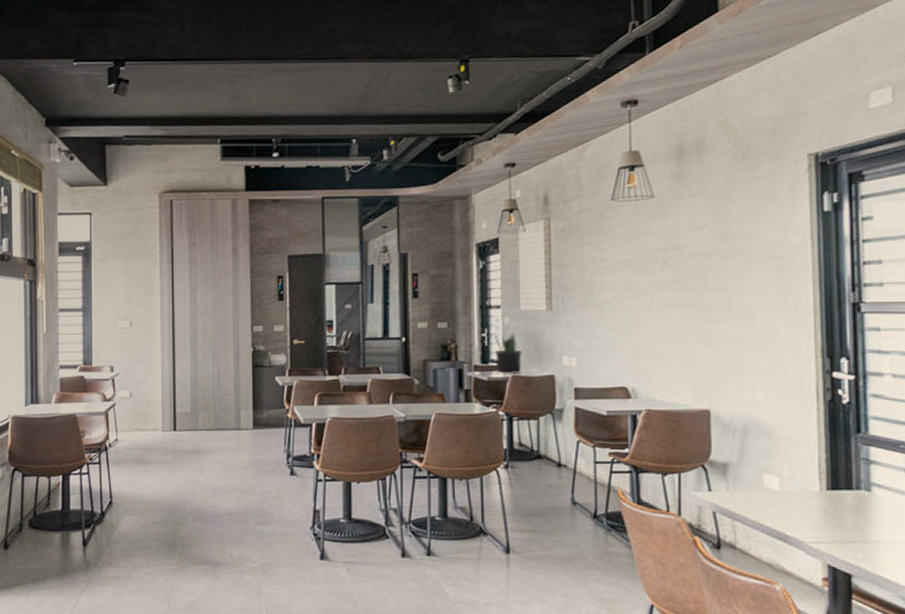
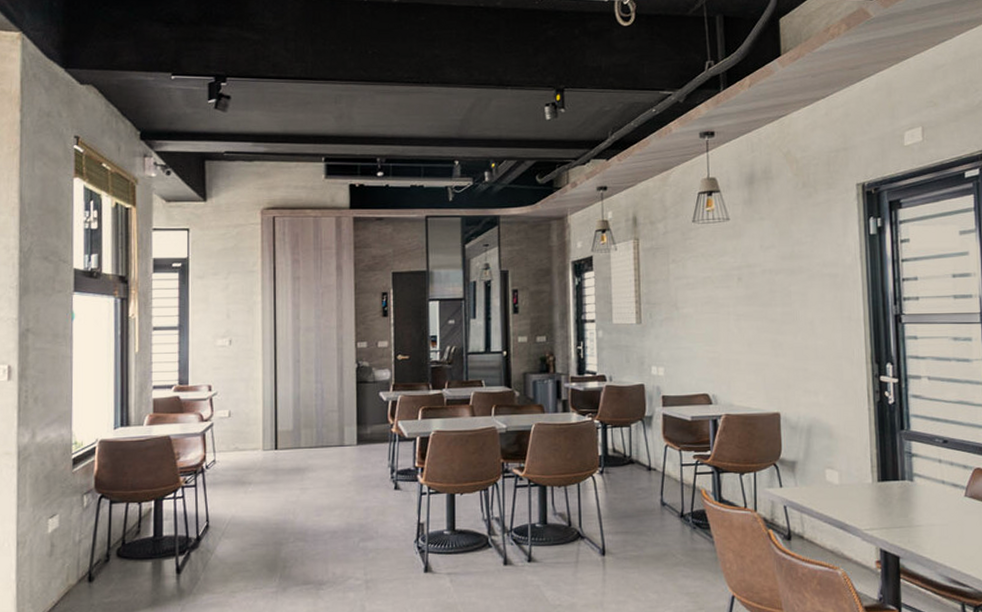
planter: present [493,332,522,374] -> none [588,345,615,384]

